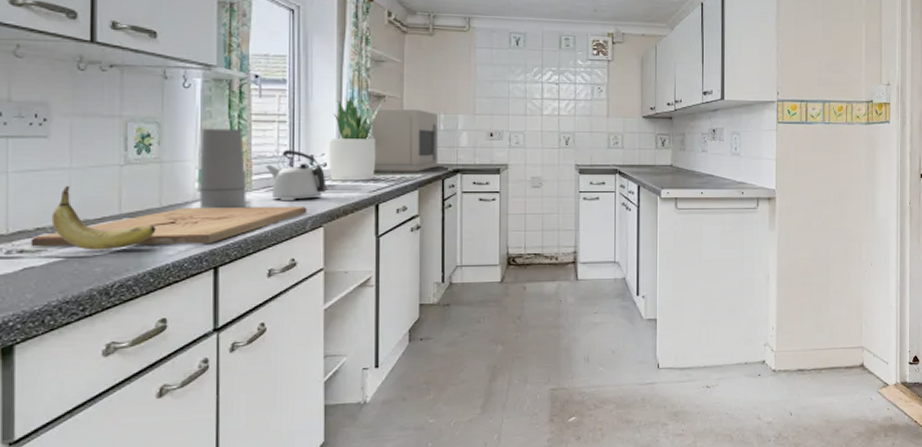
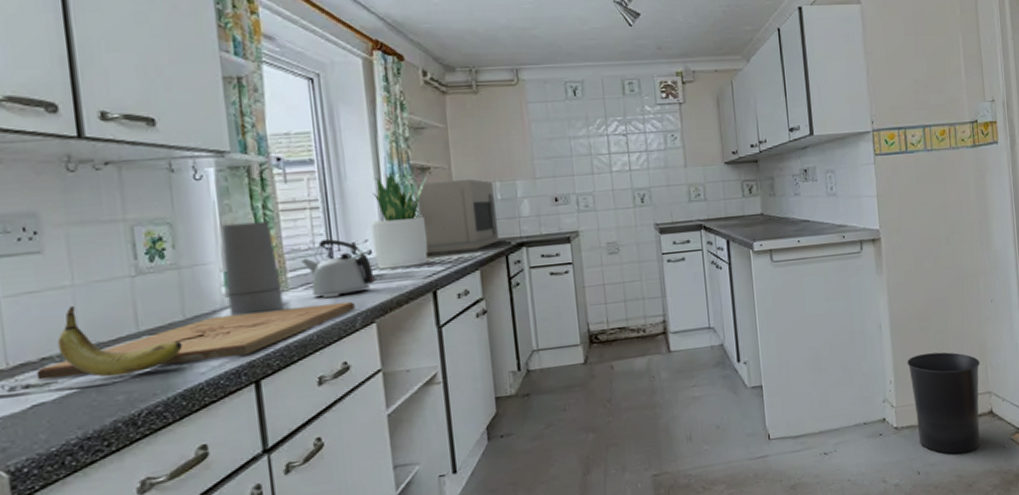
waste bin: none [789,305,856,400] -> present [907,352,981,454]

